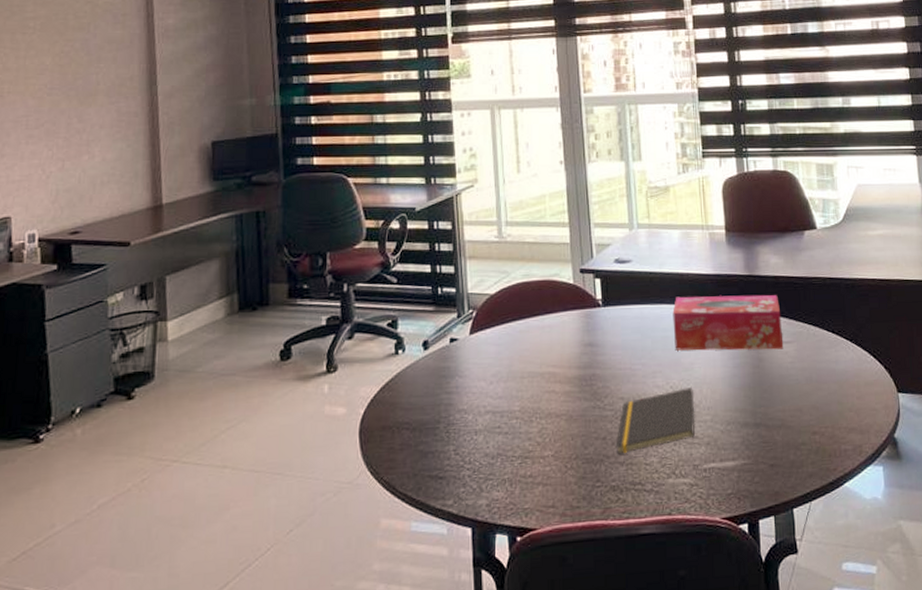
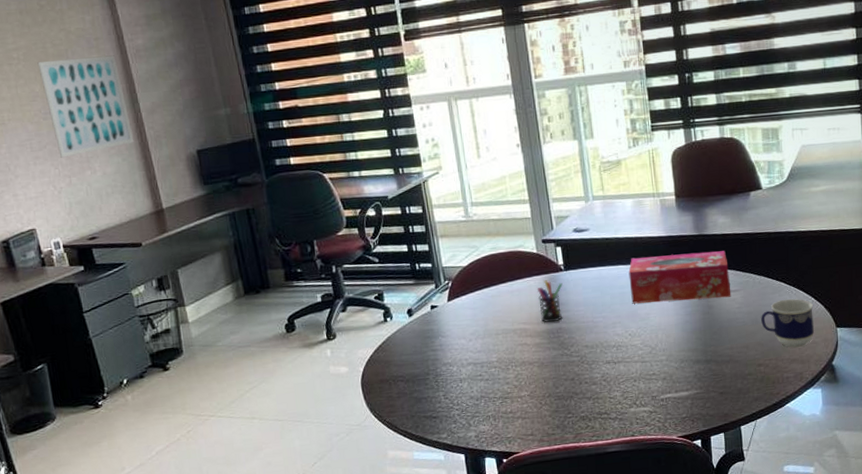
wall art: none [54,33,144,139] -> present [37,55,135,158]
pen holder: none [570,316,599,367] -> present [536,280,563,323]
notepad: present [615,387,695,455] -> none [583,334,653,392]
cup: none [816,355,874,415] -> present [761,299,814,348]

